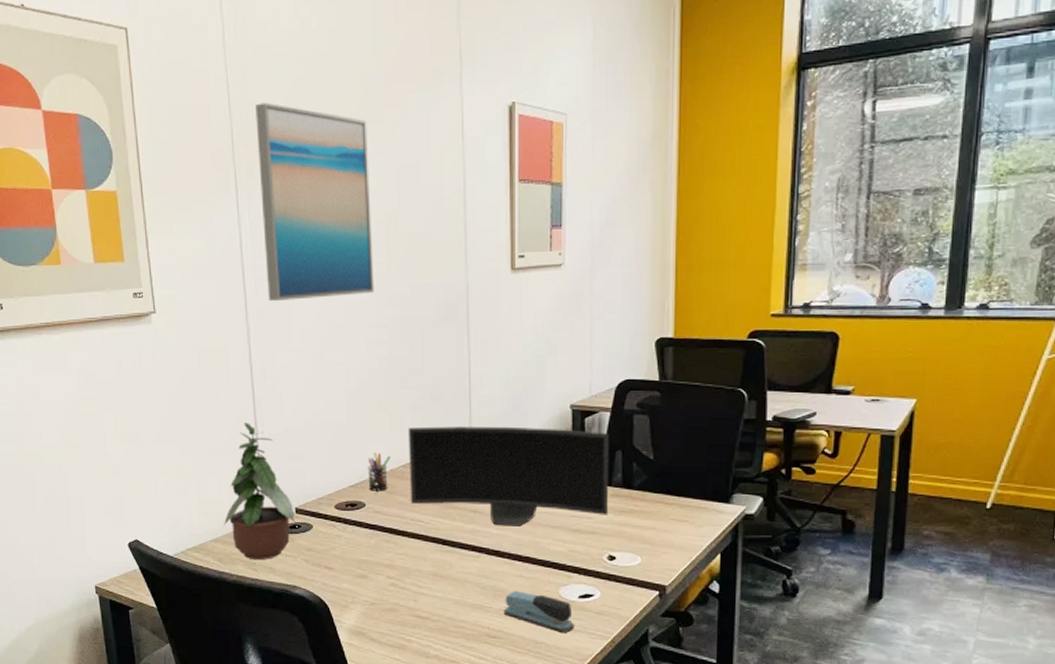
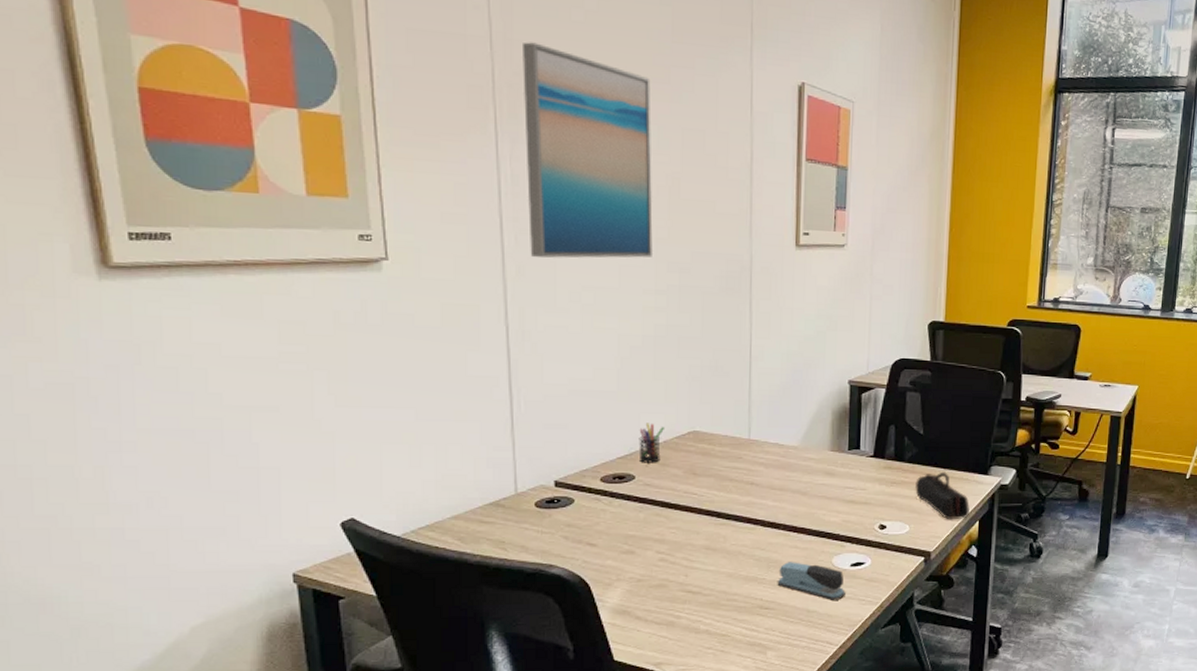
potted plant: present [223,423,295,560] -> none [466,388,553,539]
monitor: present [407,426,608,527] -> none [684,397,883,498]
pencil case: none [646,499,709,552] -> present [915,471,970,520]

